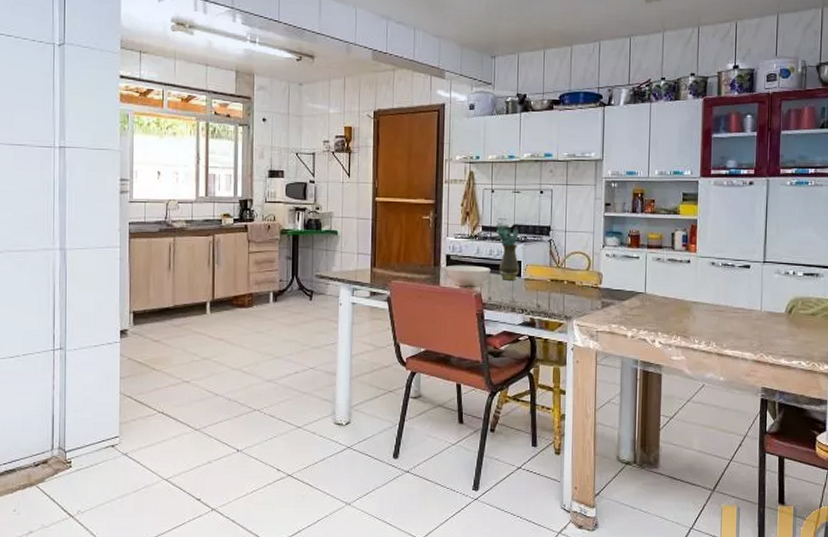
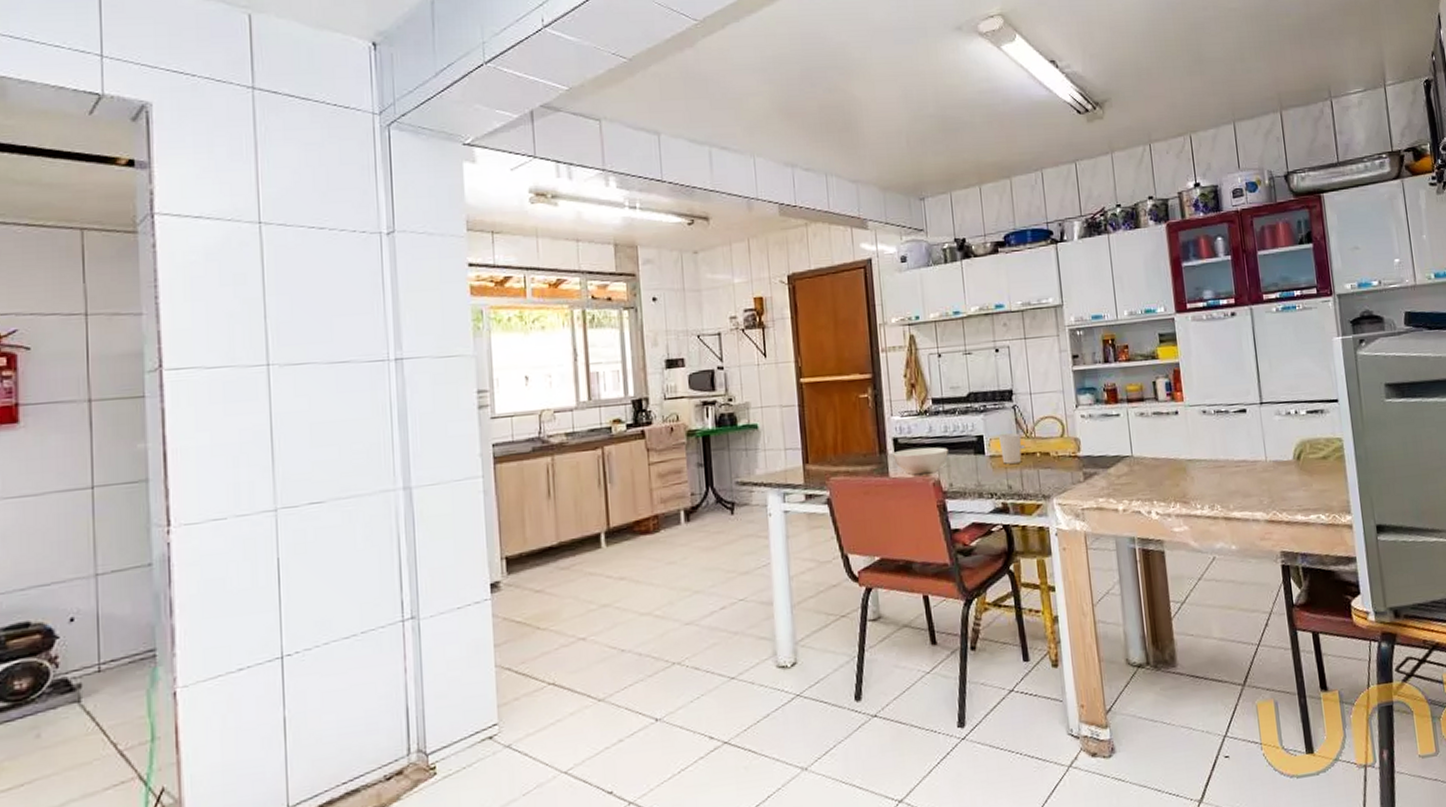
vase: present [496,221,519,280] -> none [948,390,982,461]
cup: none [534,262,555,287] -> present [998,433,1025,464]

